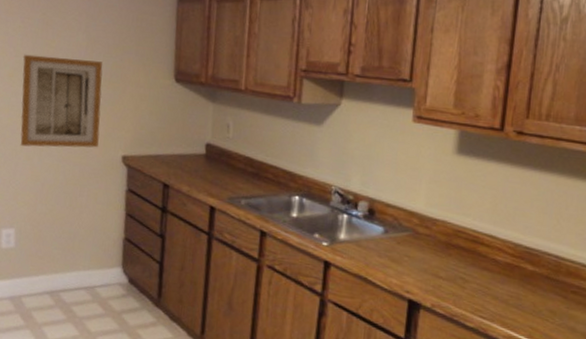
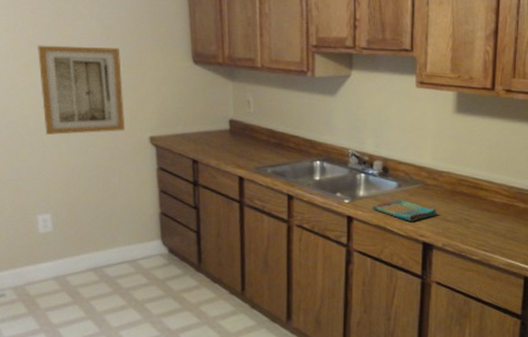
dish towel: none [353,246,428,275] -> present [372,198,437,222]

